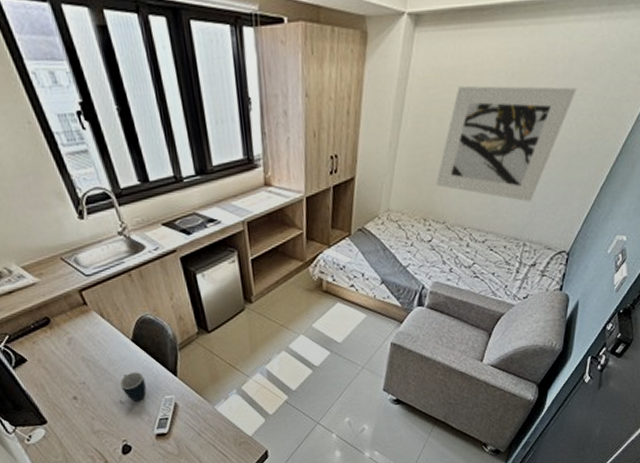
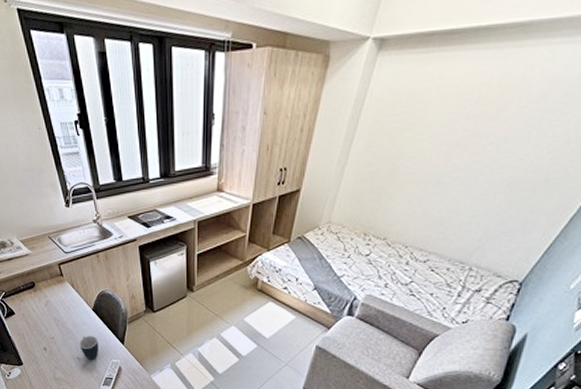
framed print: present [436,85,577,202] -> none [381,108,554,227]

